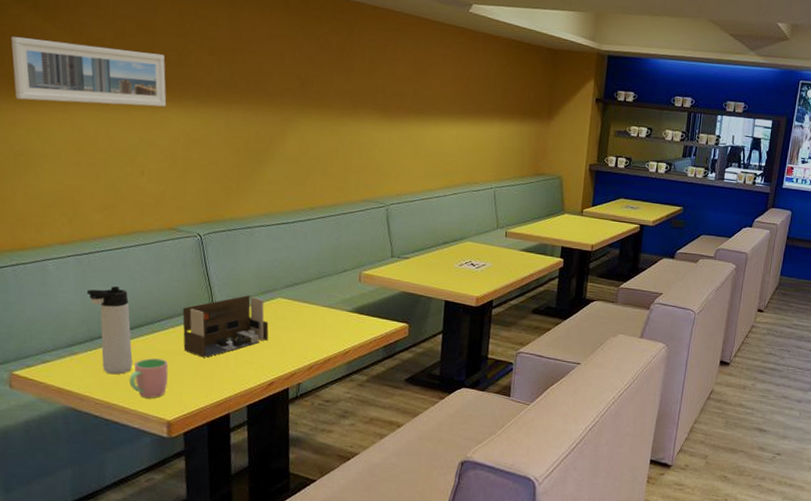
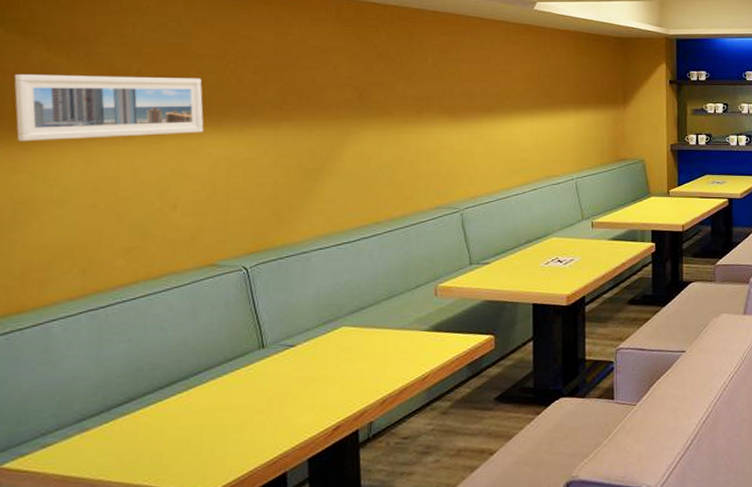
thermos bottle: present [87,286,133,375] -> none [103,341,162,449]
cup: present [129,358,168,398] -> none [156,419,208,470]
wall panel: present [182,295,269,358] -> none [225,329,332,410]

